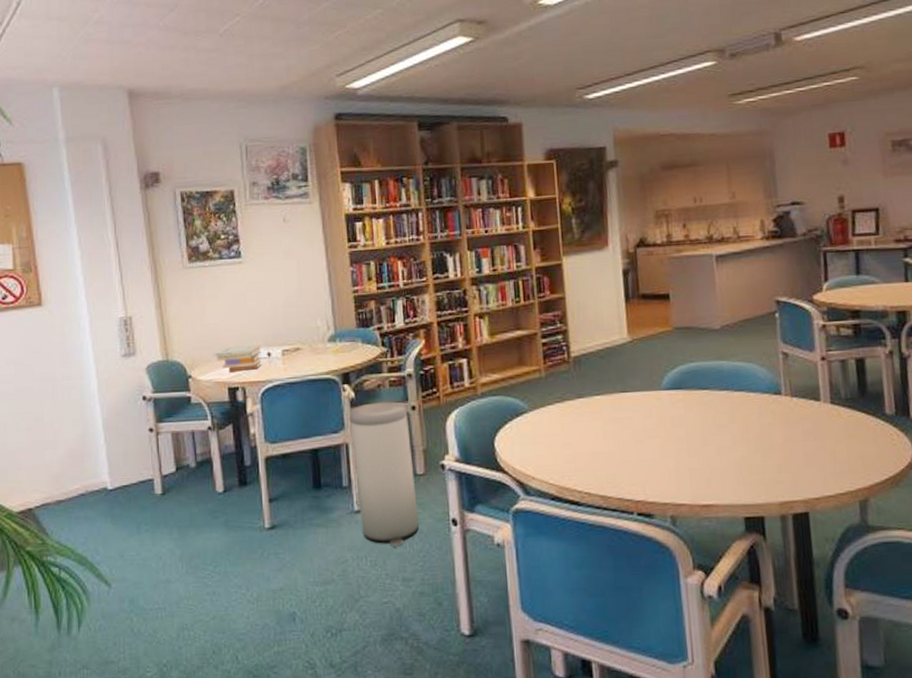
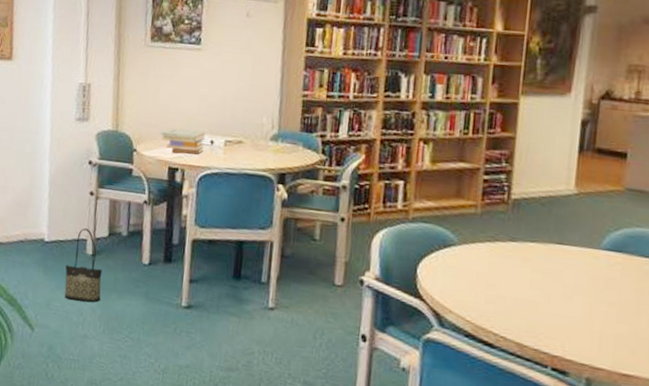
tote bag: none [135,468,178,546] -> present [64,228,103,303]
pedal bin: present [350,401,420,546] -> none [273,207,336,350]

